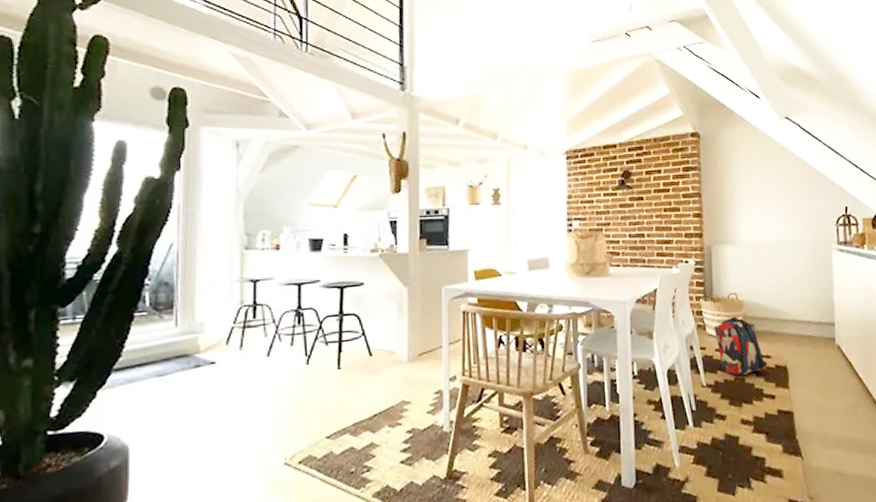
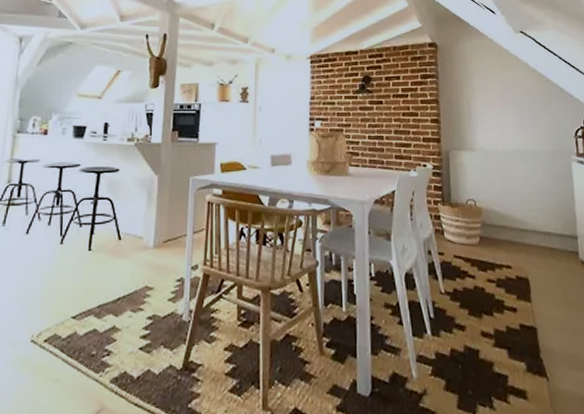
backpack: present [714,316,768,376] -> none [452,223,508,286]

